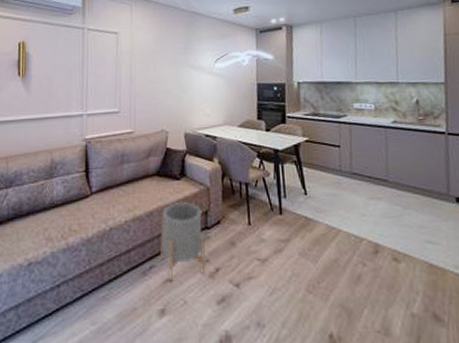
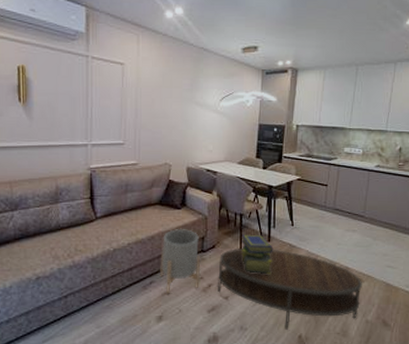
coffee table: none [225,224,401,327] -> present [217,249,362,330]
stack of books: none [249,206,288,255] -> present [242,234,274,275]

